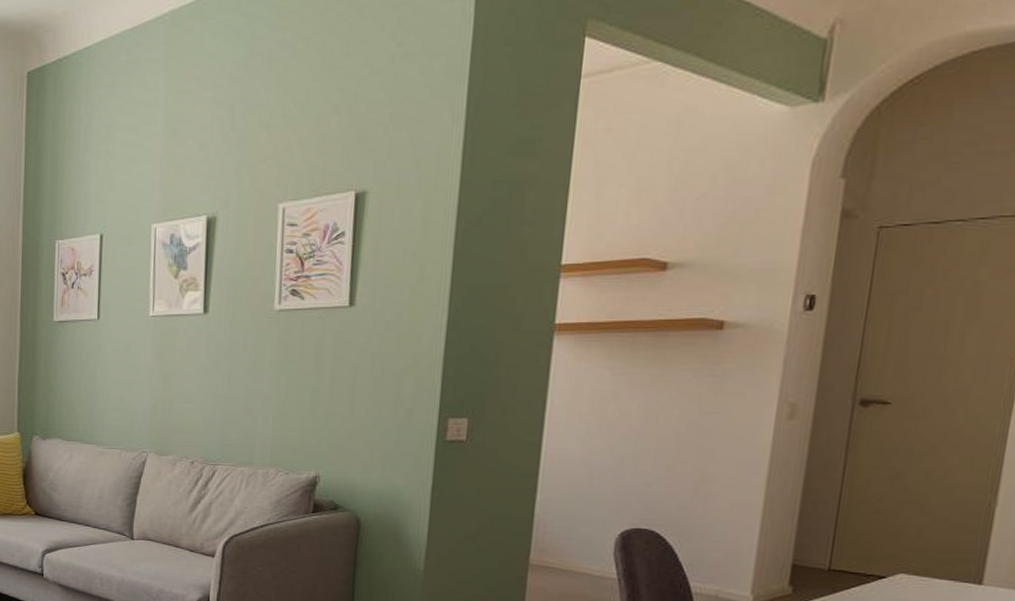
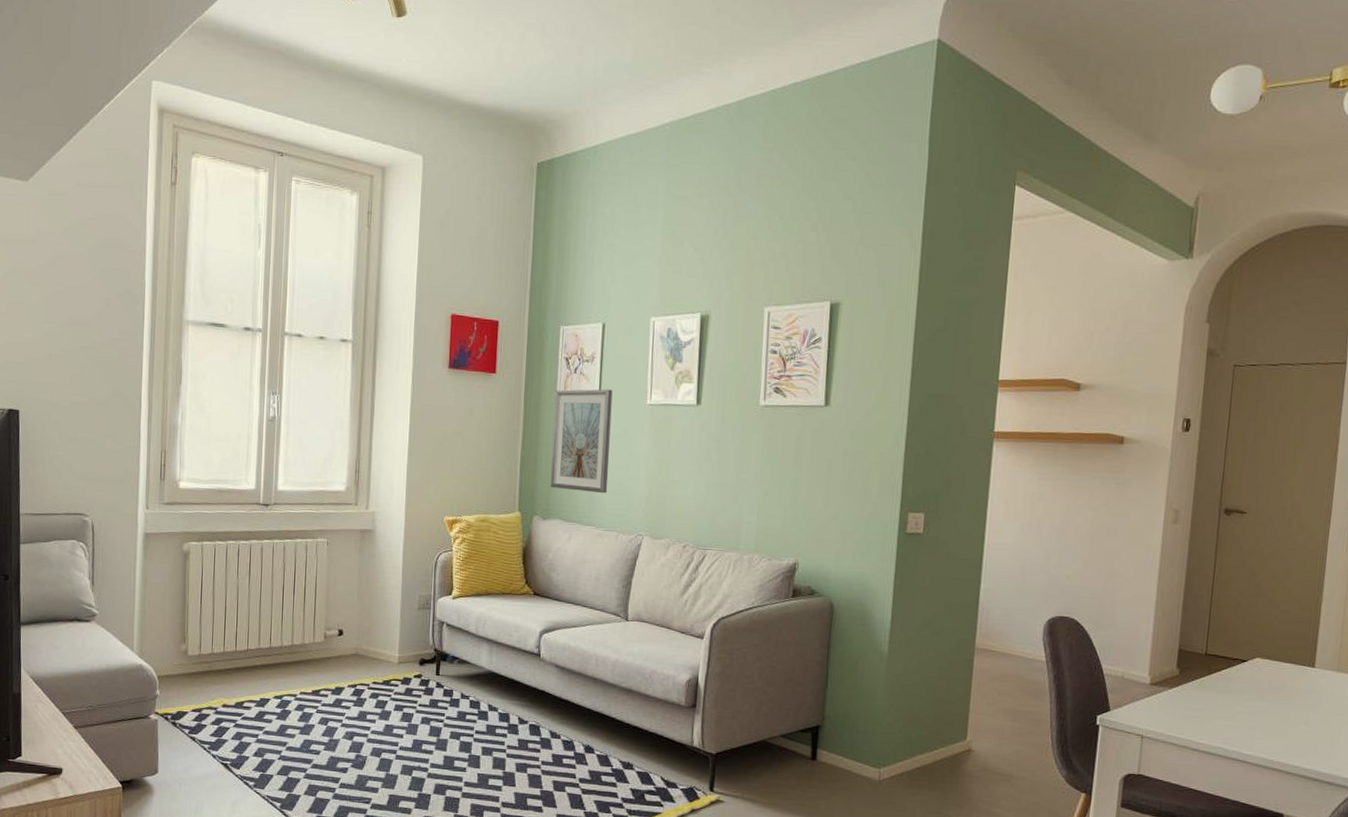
picture frame: none [49,303,113,411] -> present [549,389,613,494]

